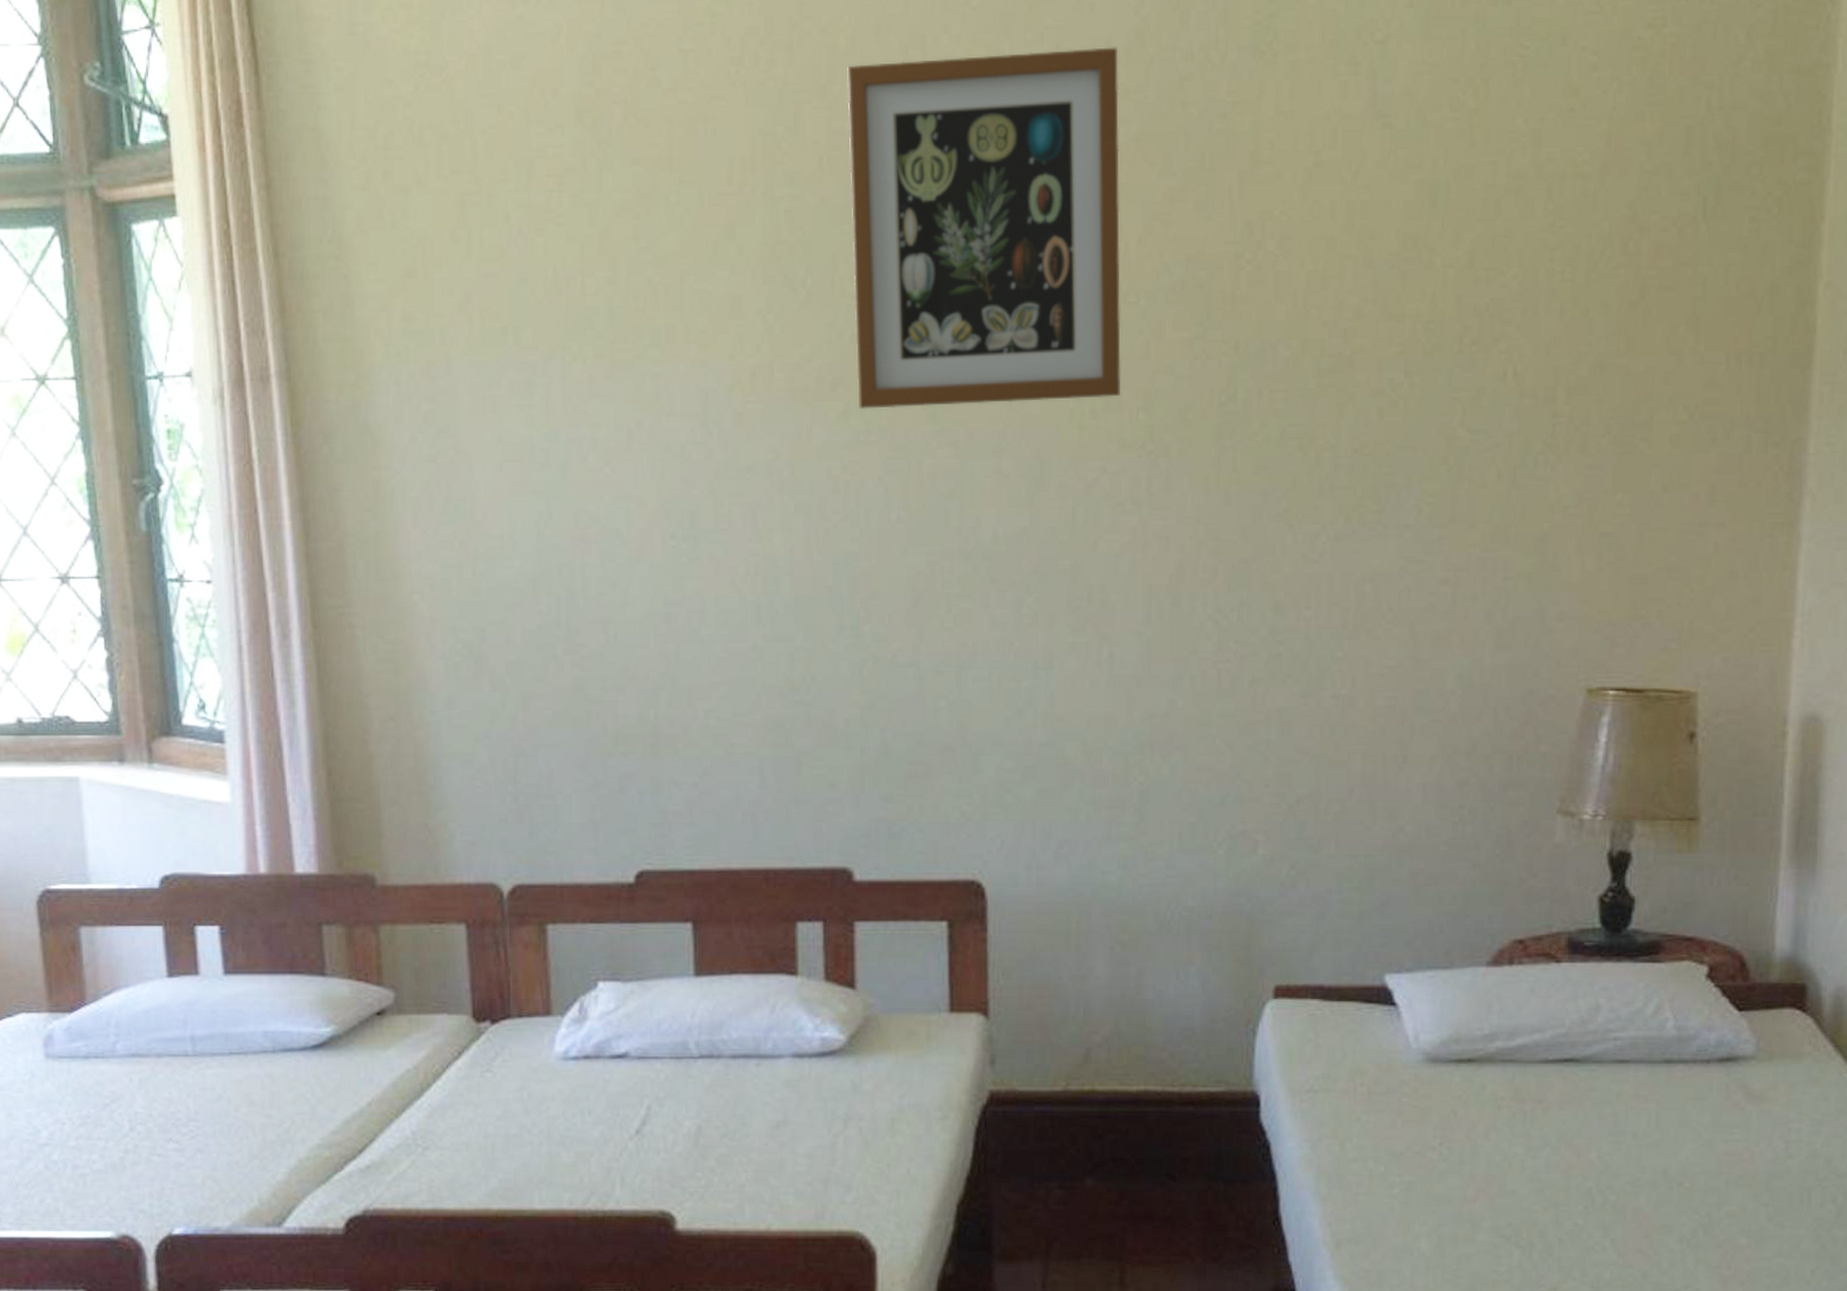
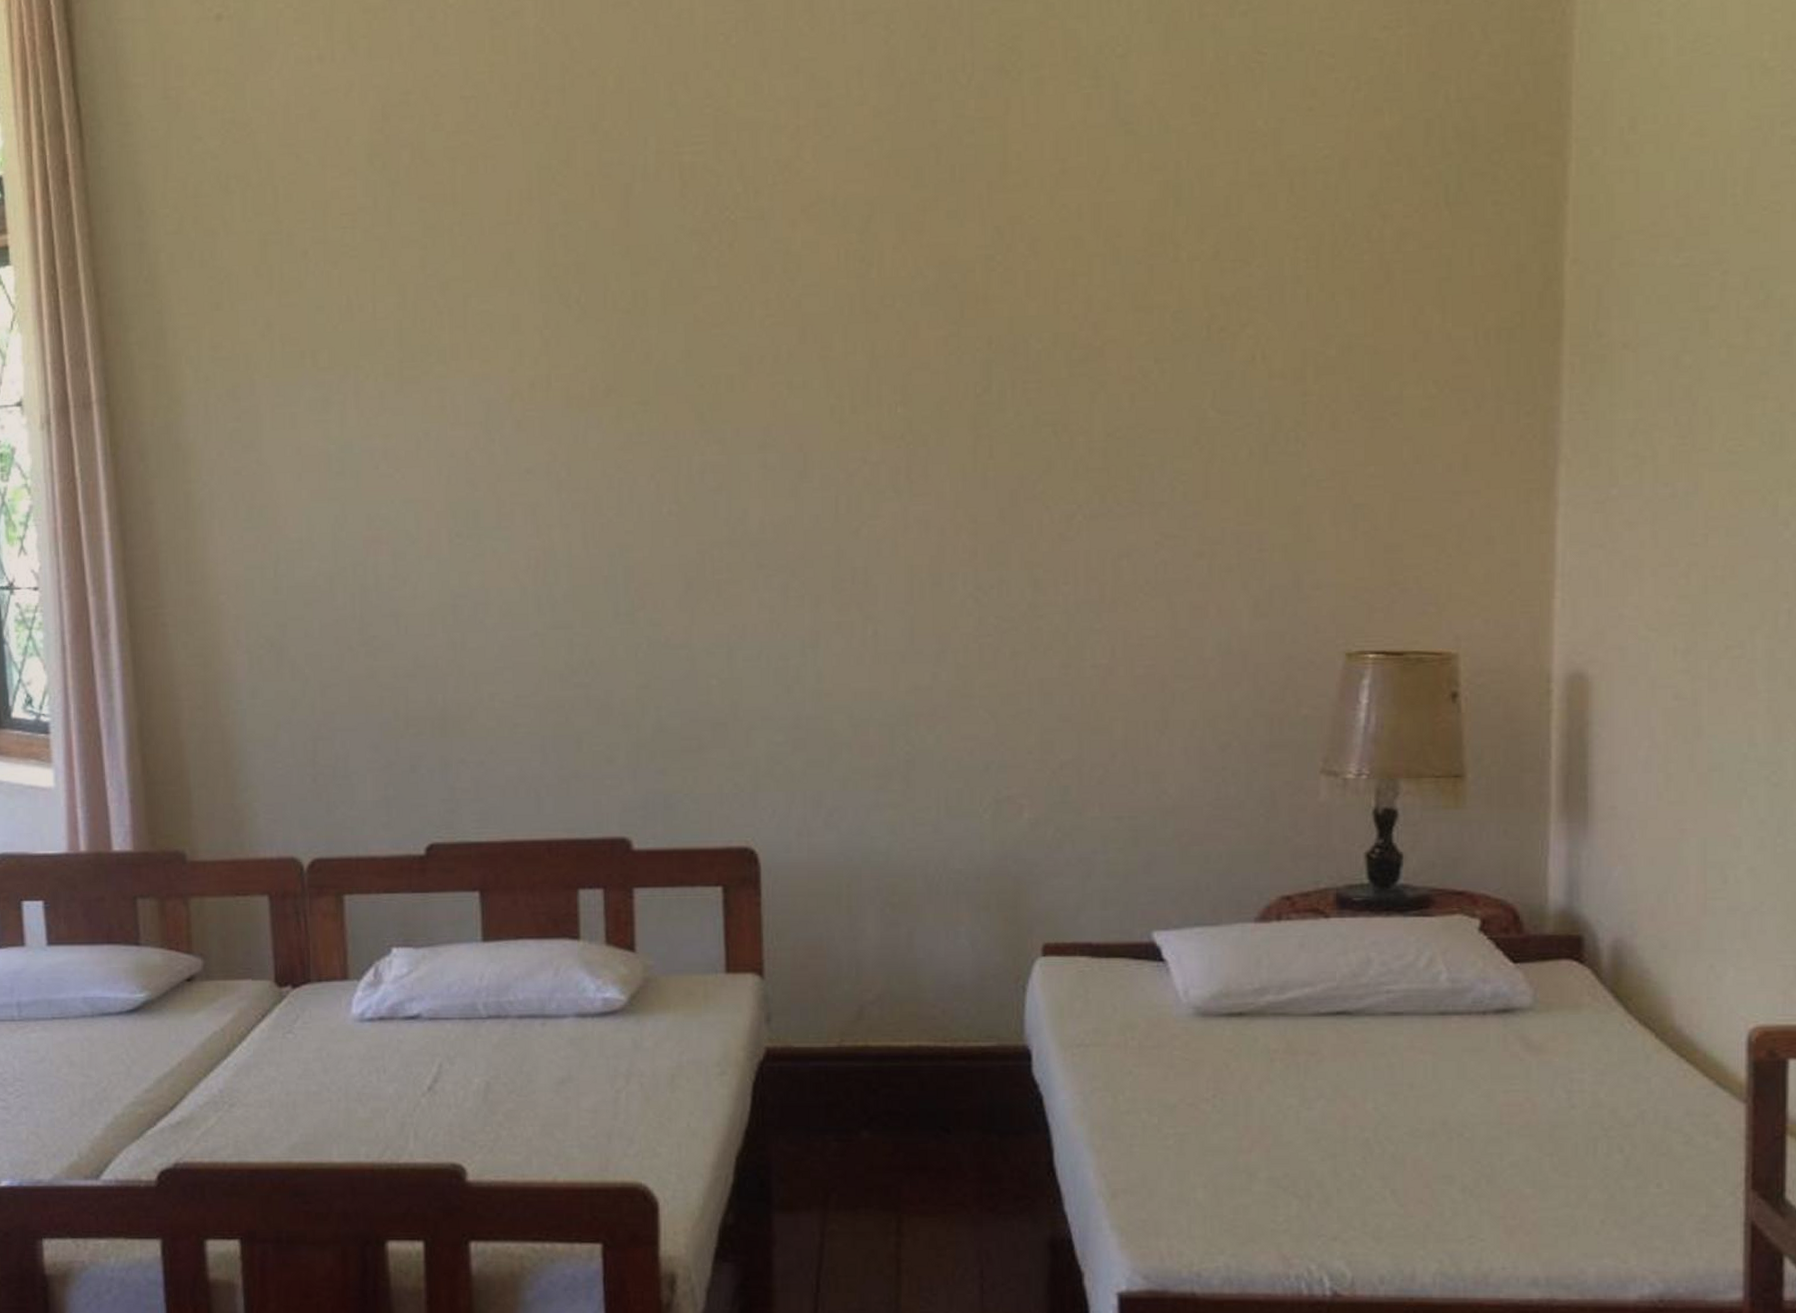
wall art: present [847,47,1121,410] -> none [616,74,879,413]

